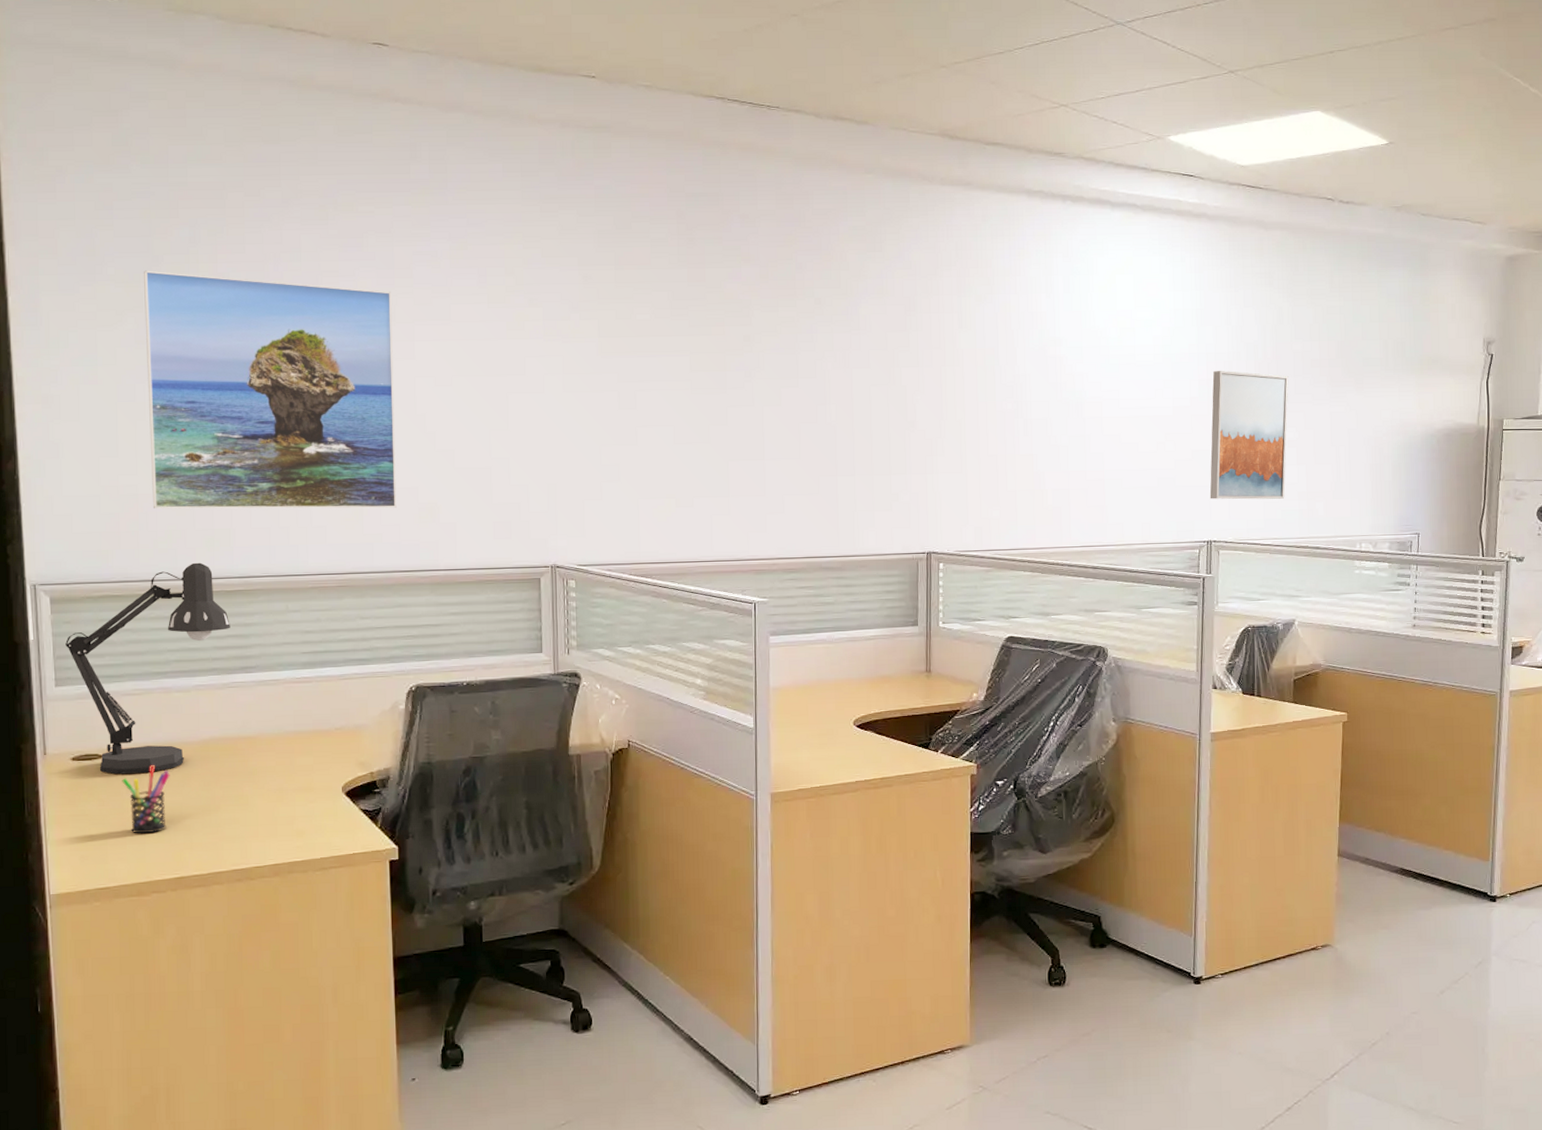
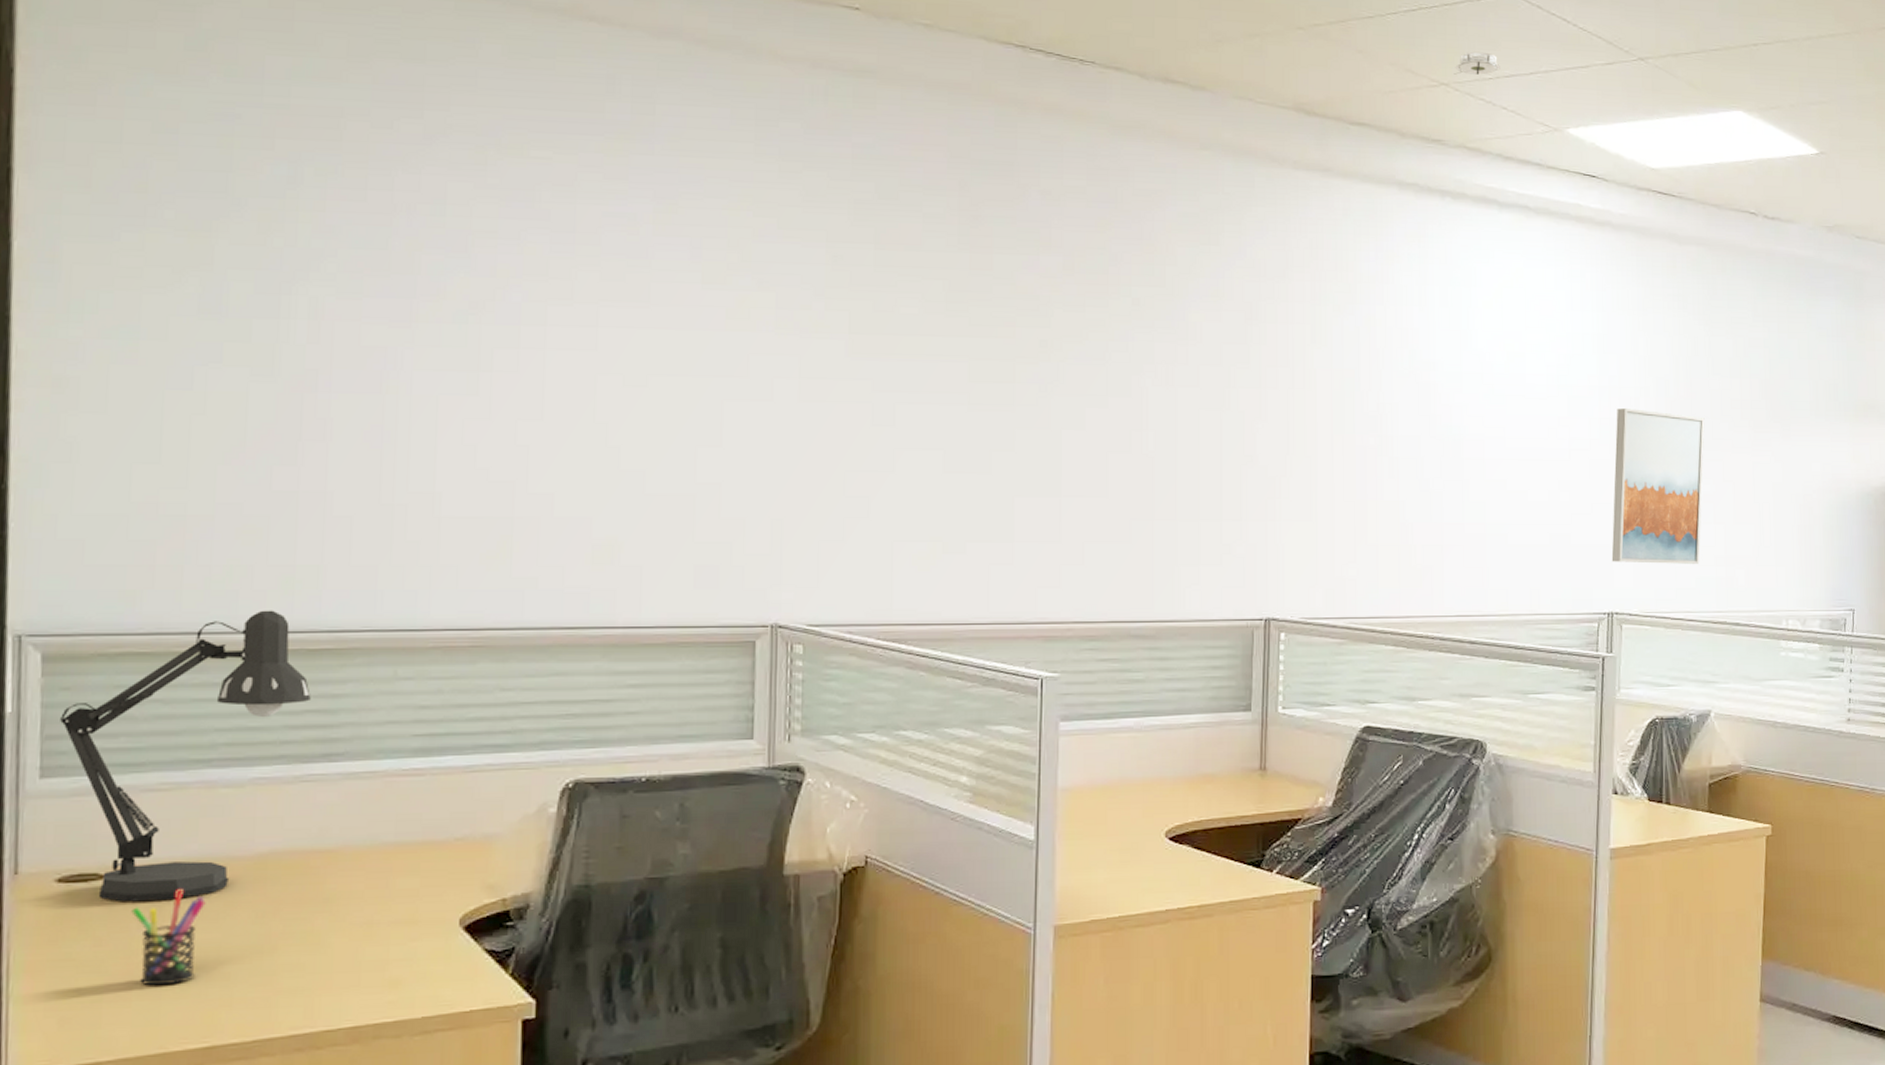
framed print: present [144,270,397,509] -> none [207,216,570,544]
smoke detector: none [1071,75,1111,97] -> present [1454,51,1500,75]

